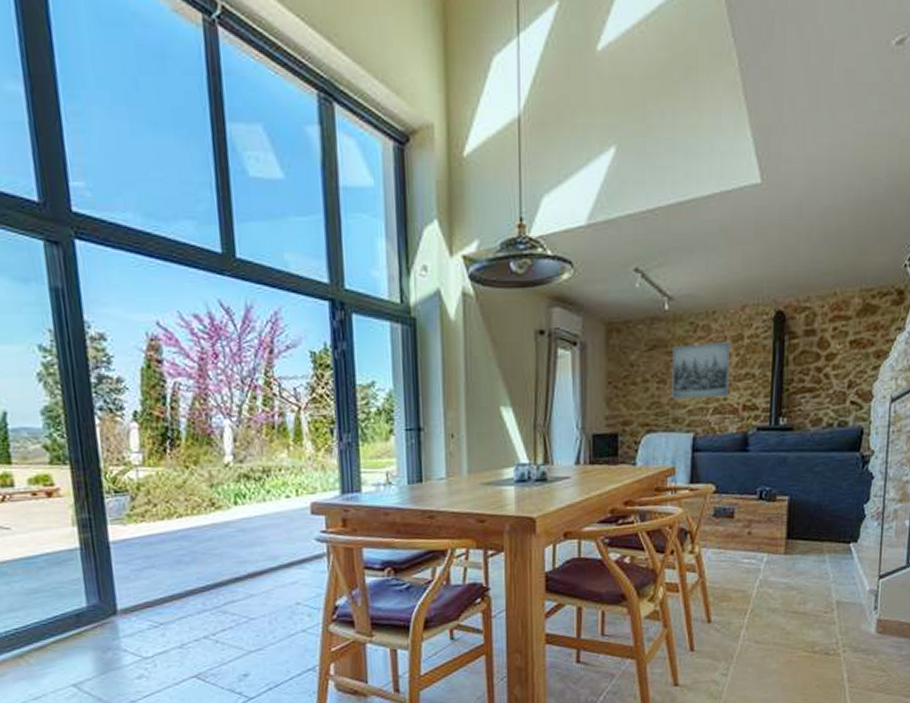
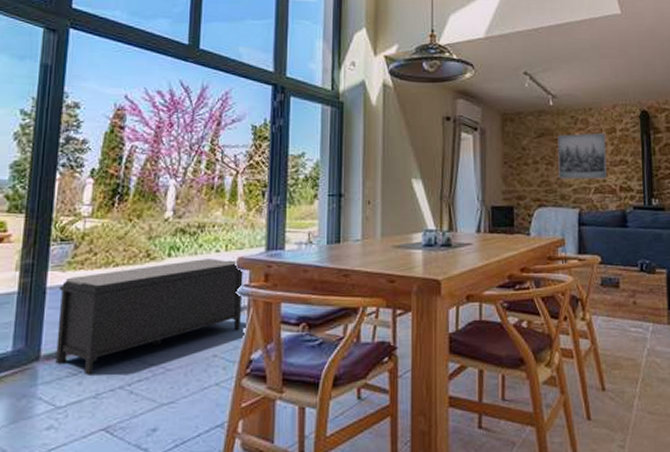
bench: none [122,505,322,627] -> present [55,259,244,375]

